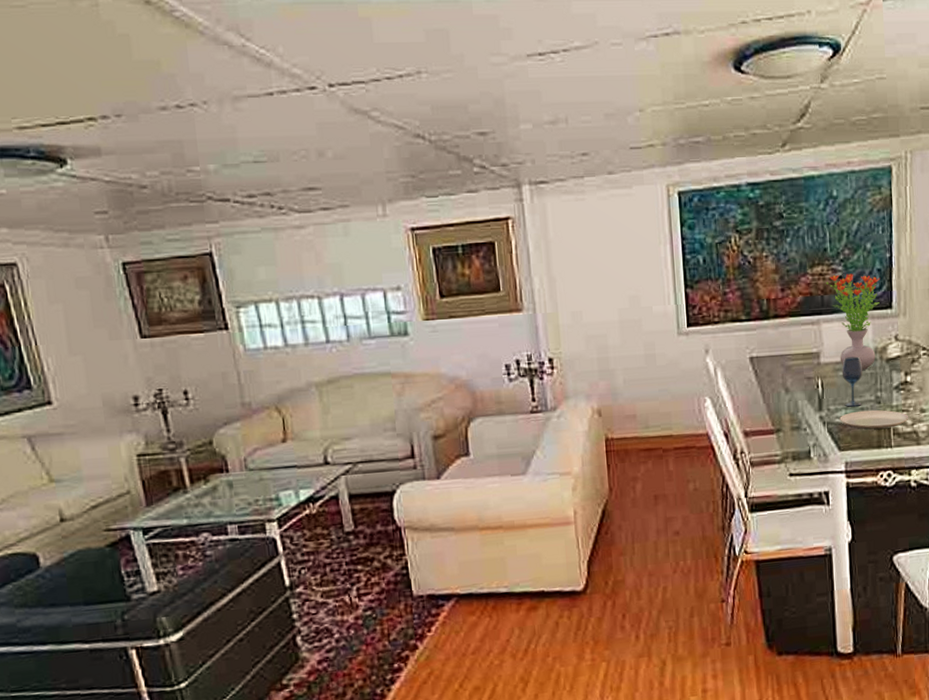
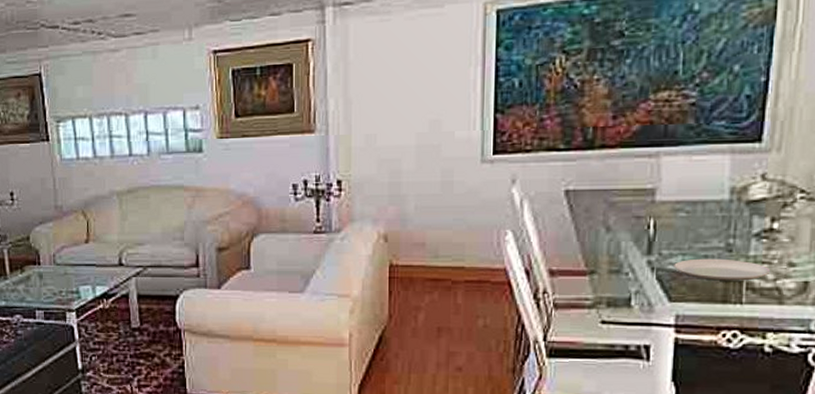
flower arrangement: present [826,273,881,370] -> none [672,100,749,212]
wineglass: present [841,356,863,407] -> none [682,196,712,253]

